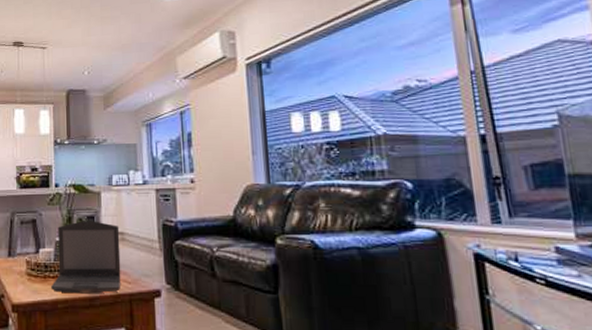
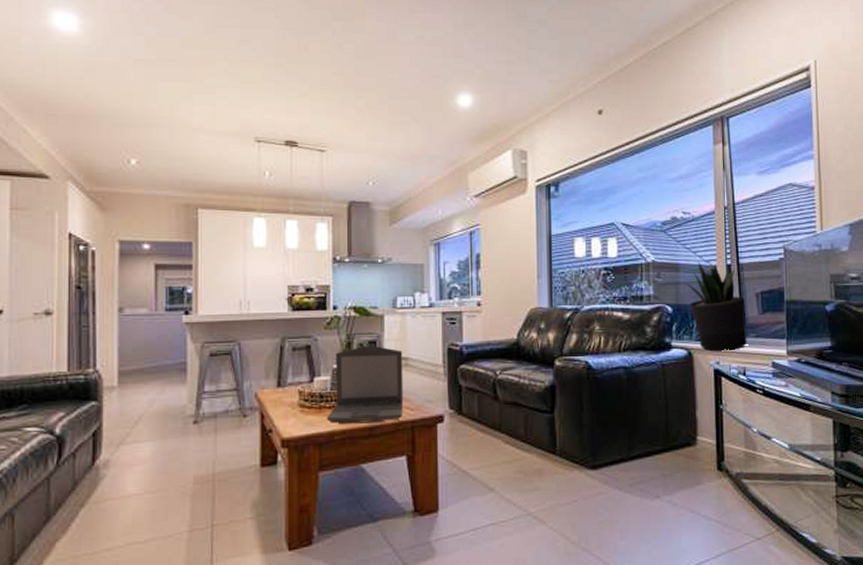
planter: none [427,131,517,232] -> present [685,261,747,351]

